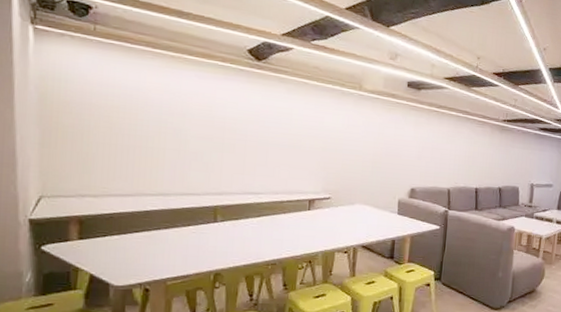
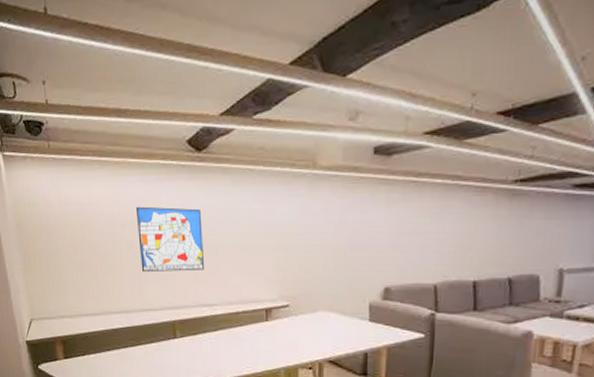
wall art: none [186,98,255,162] -> present [135,206,205,272]

